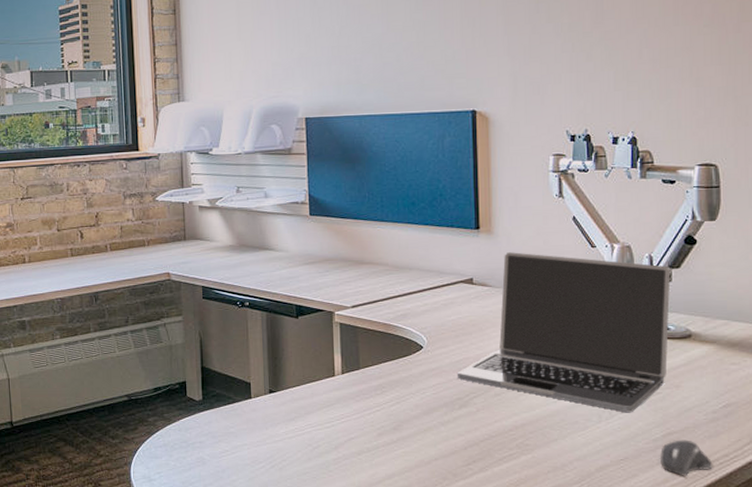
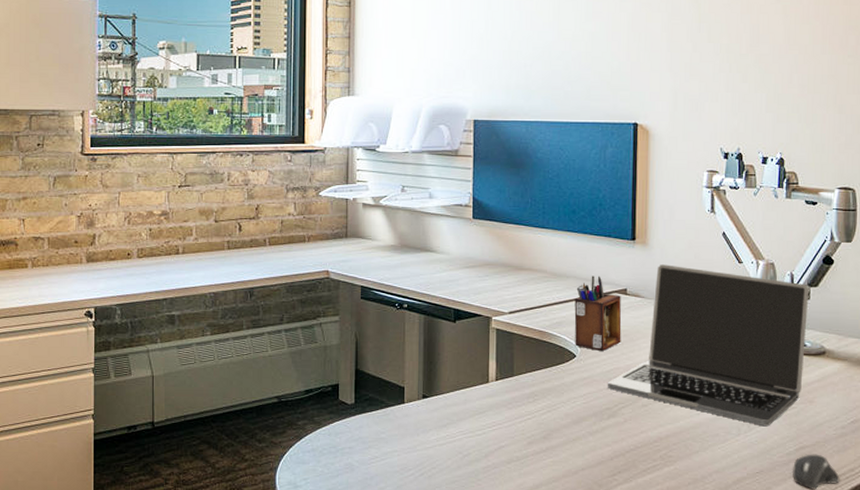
desk organizer: none [419,266,470,342] -> present [574,275,622,352]

